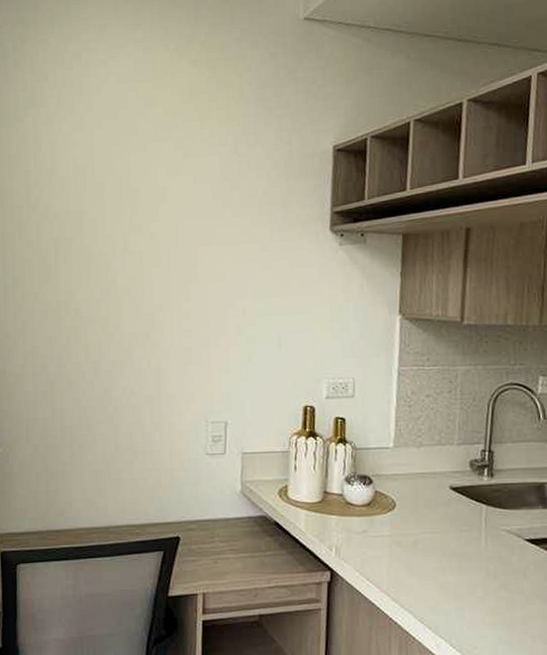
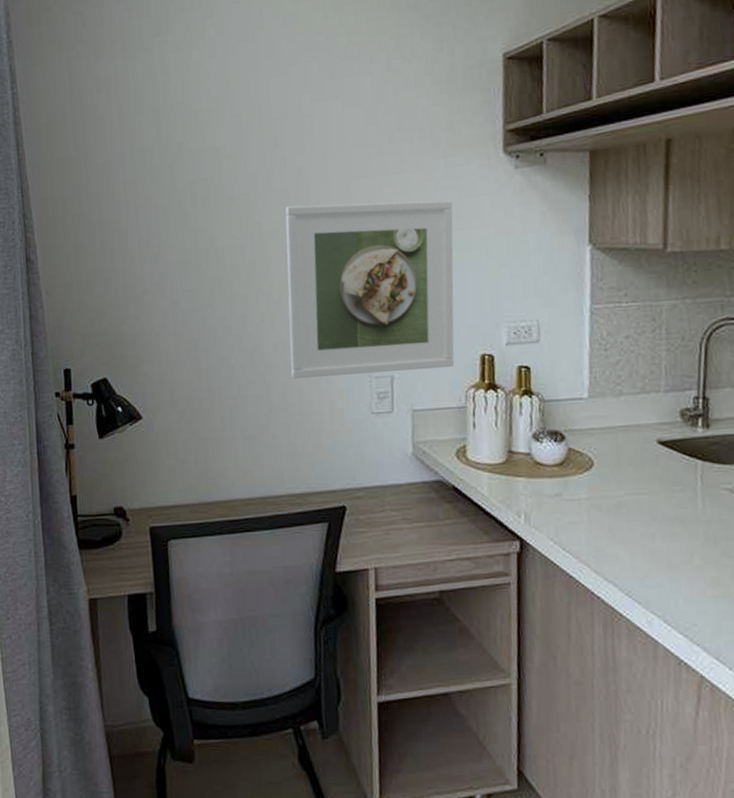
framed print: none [136,266,285,421] -> present [285,200,455,379]

